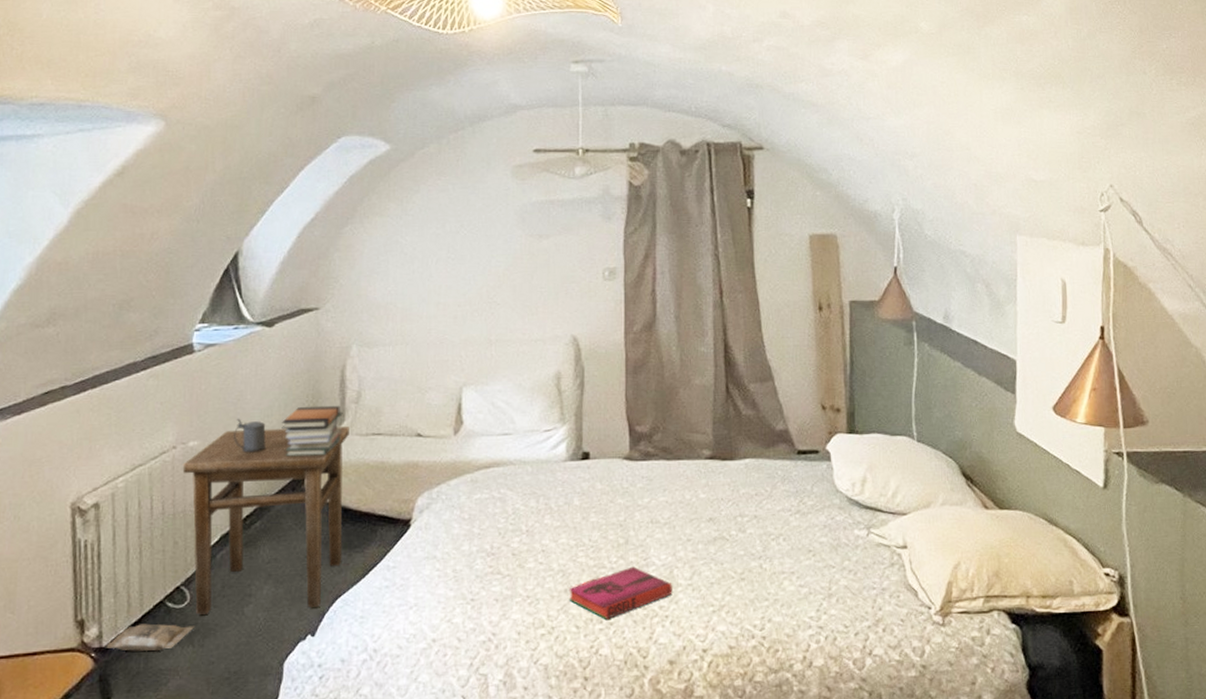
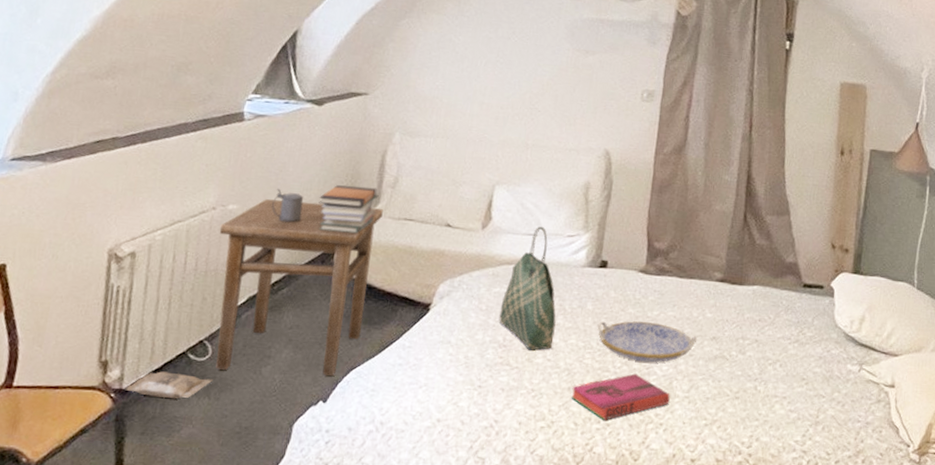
tote bag: none [483,424,543,555] -> present [499,226,556,351]
serving tray: none [587,511,694,554] -> present [597,321,698,363]

